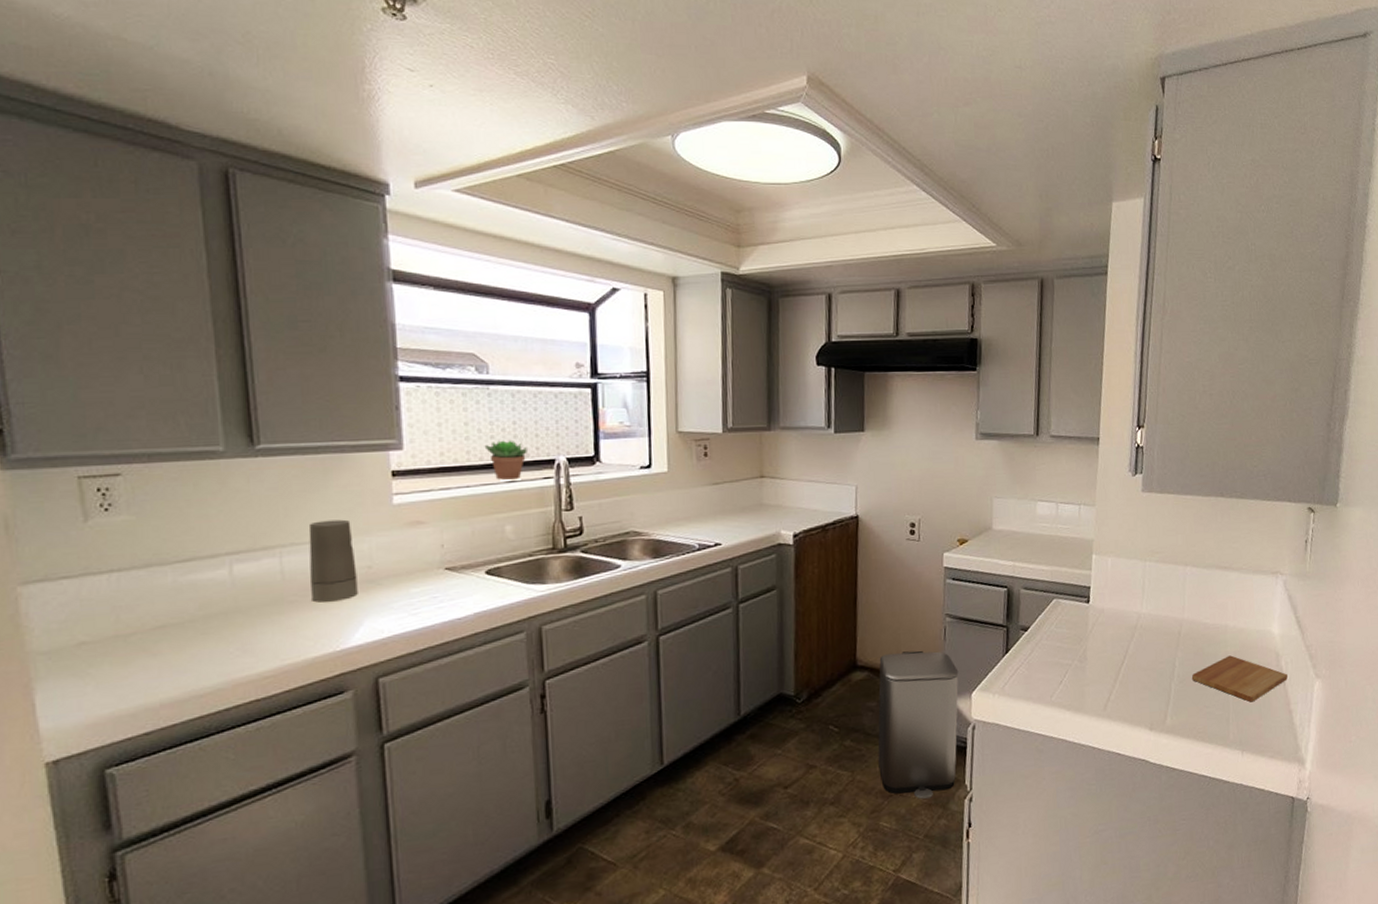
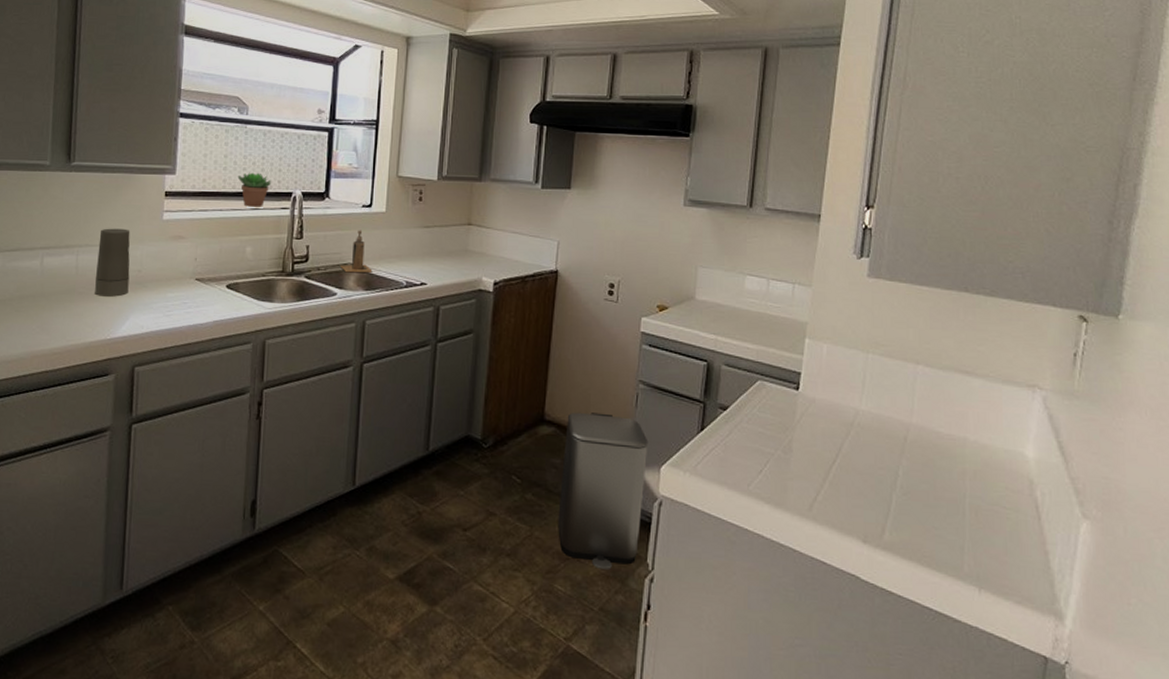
soap dispenser: none [622,494,659,542] -> present [340,230,373,273]
cutting board: present [1191,655,1288,702] -> none [918,473,1044,533]

